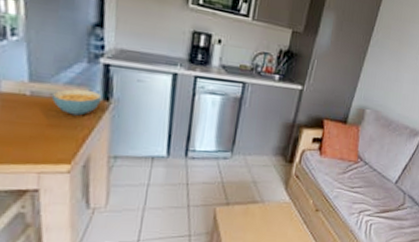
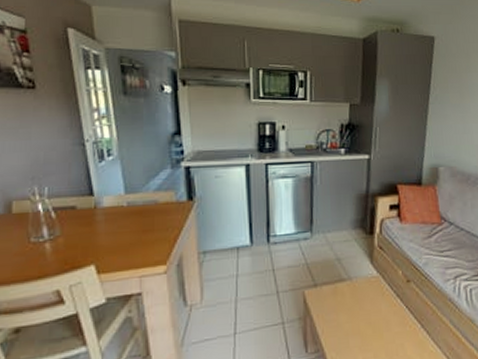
cereal bowl: present [51,89,102,116] -> none [144,193,187,218]

